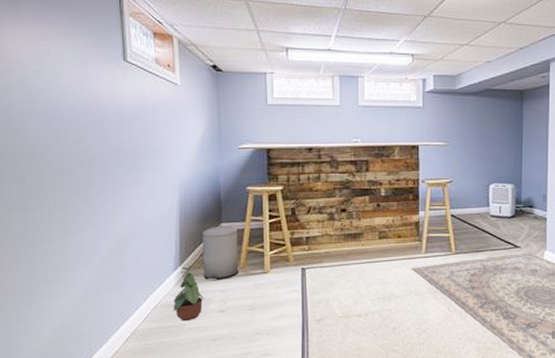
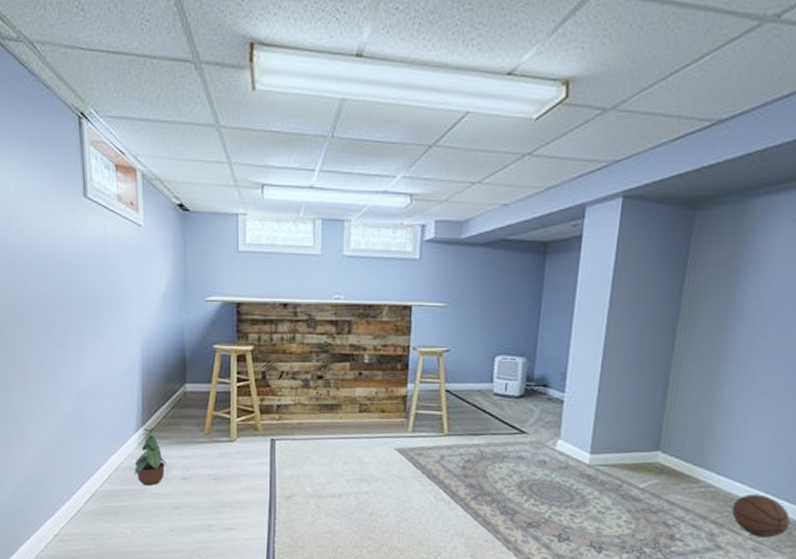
pedal bin: present [202,225,239,281] -> none [166,386,203,446]

